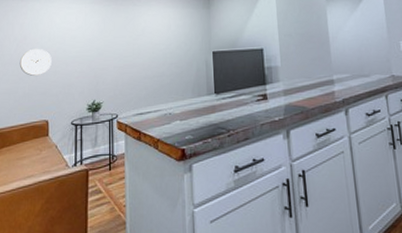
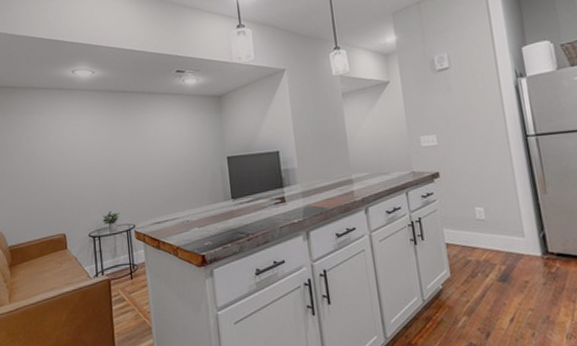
wall clock: present [19,48,52,76] -> none [30,162,63,191]

